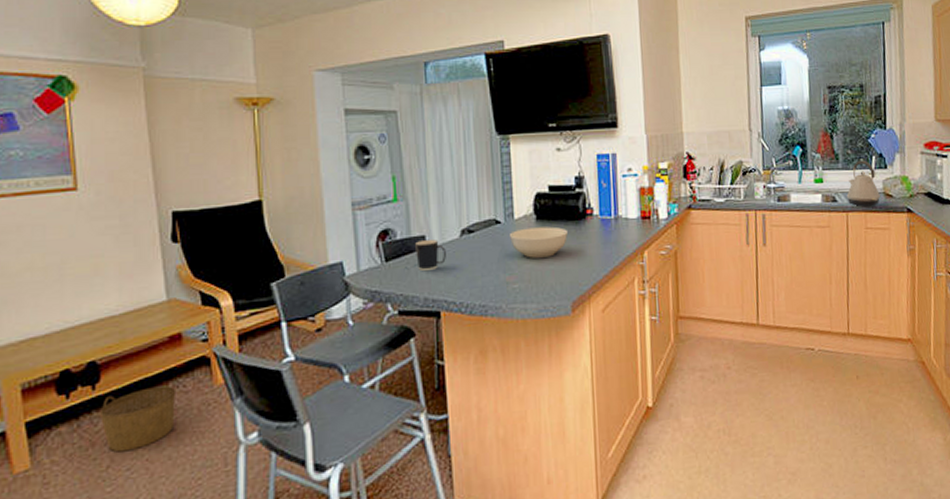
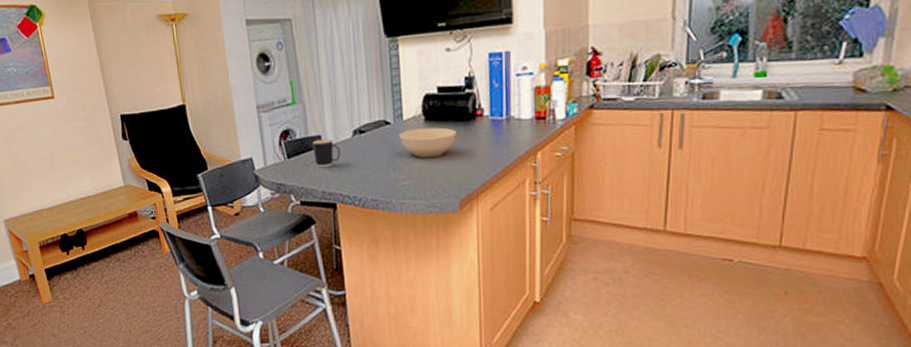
basket: present [100,385,175,453] -> none [89,250,139,296]
kettle: present [846,160,881,207] -> none [798,47,849,105]

